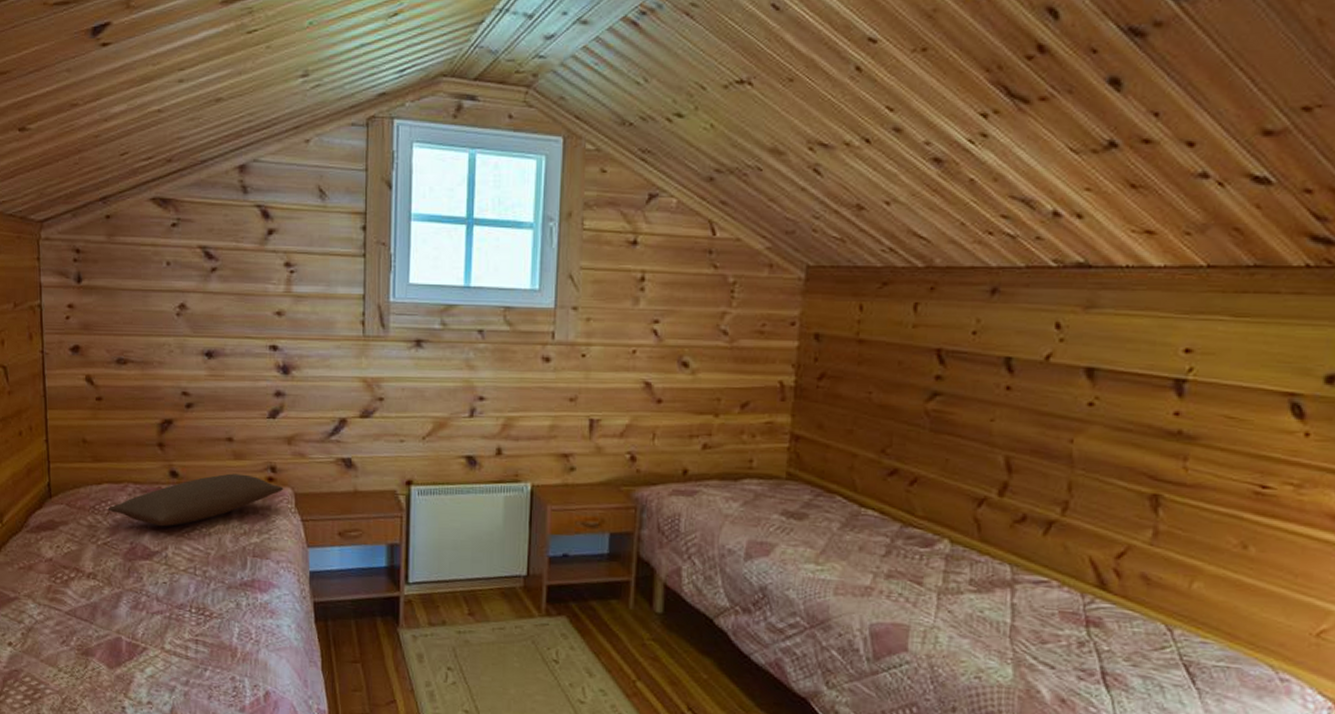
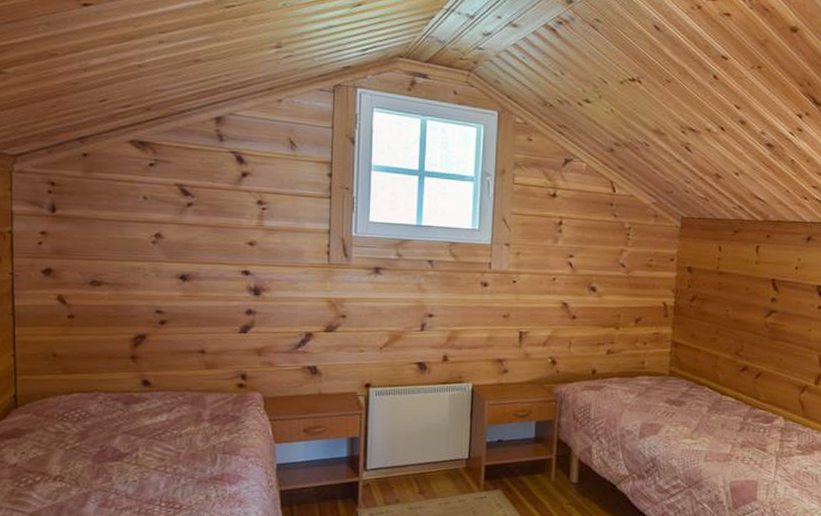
pillow: present [107,473,284,527] -> none [77,381,254,431]

